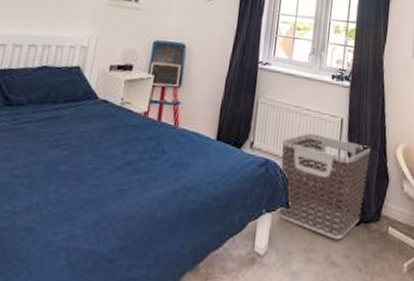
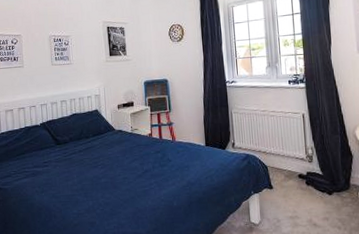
clothes hamper: present [279,133,372,240] -> none [256,129,333,207]

